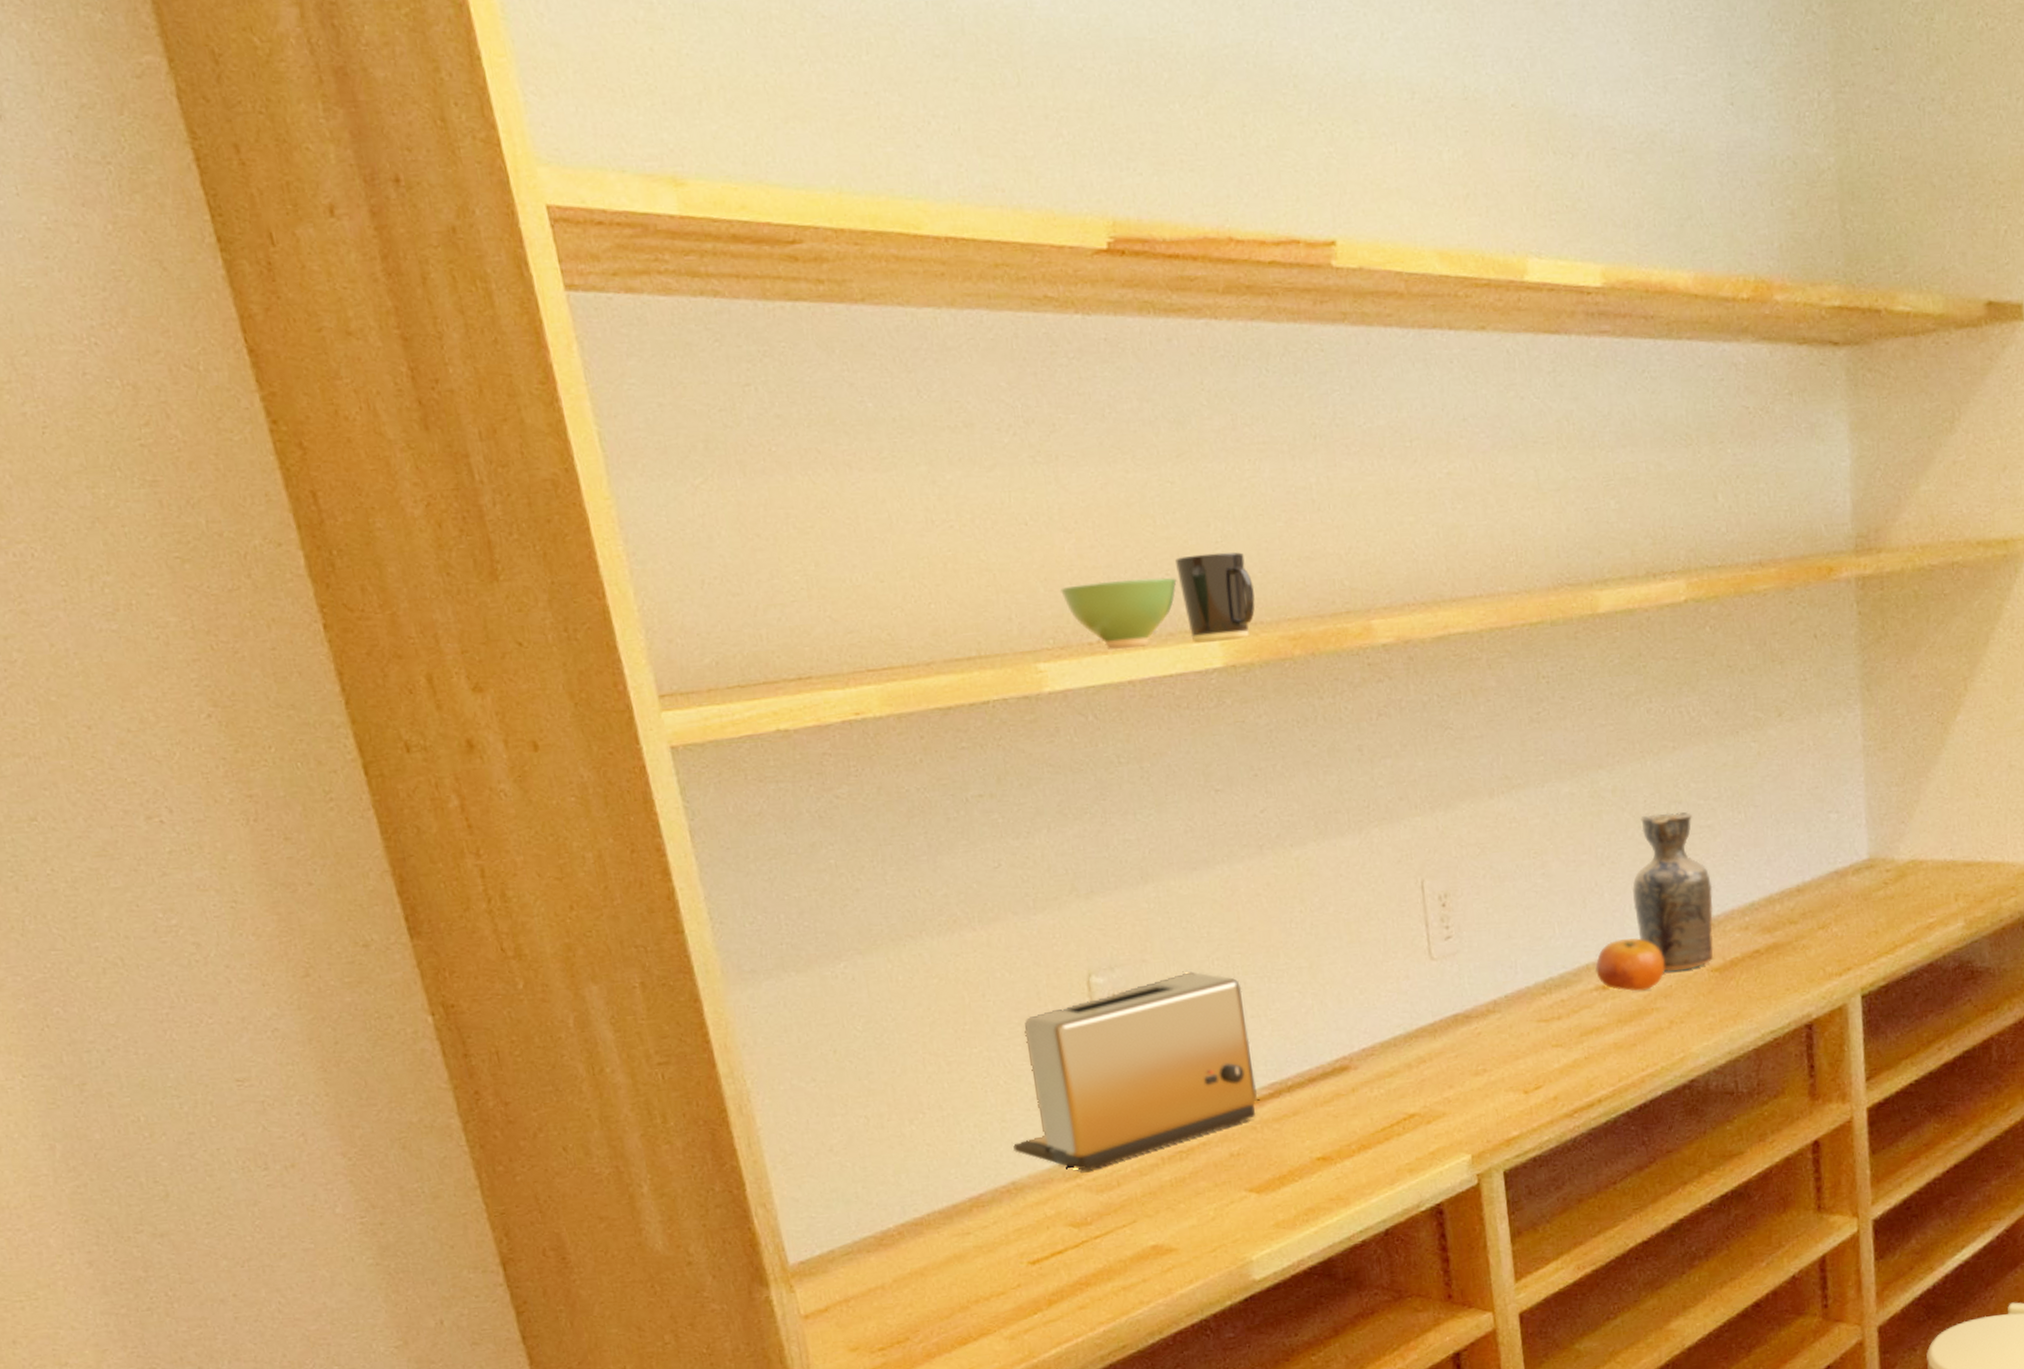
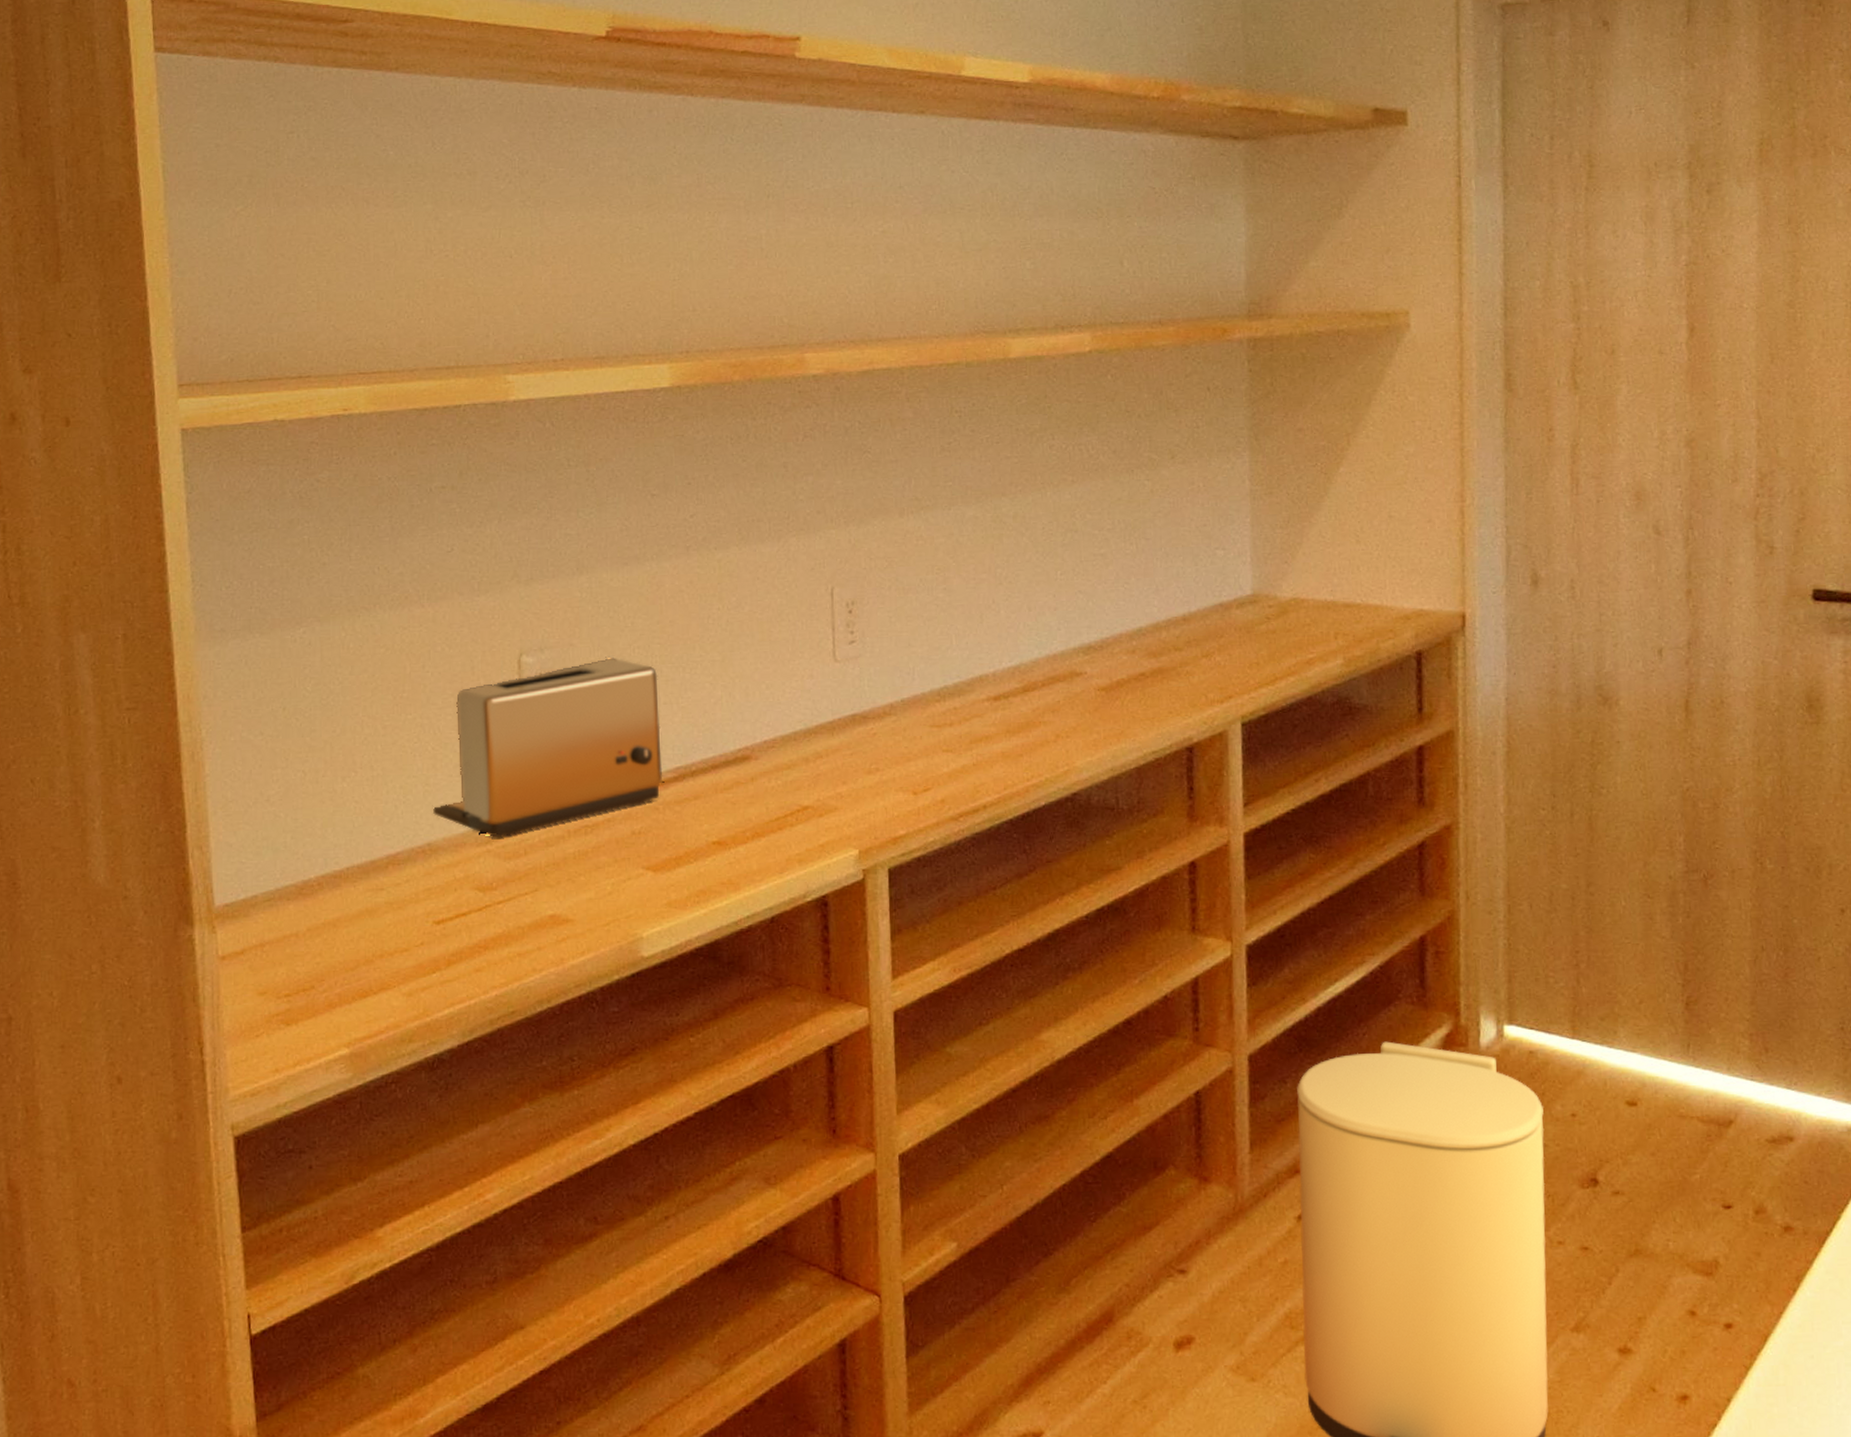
bowl: present [1059,577,1177,651] -> none [533,307,636,368]
mug: present [1174,552,1255,643] -> none [636,289,703,365]
fruit: present [1595,938,1665,991] -> none [988,654,1054,704]
ceramic jug: present [1632,812,1713,971] -> none [1027,540,1103,688]

